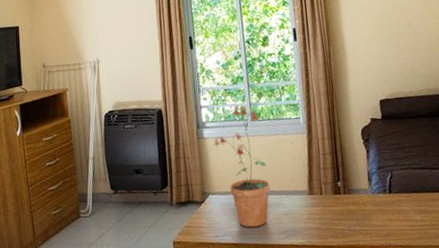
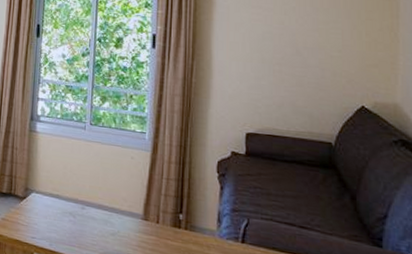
potted plant: present [213,105,270,228] -> none [45,105,101,240]

